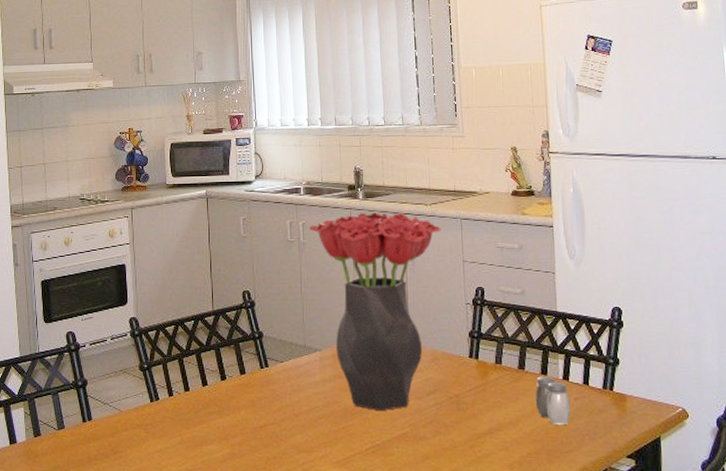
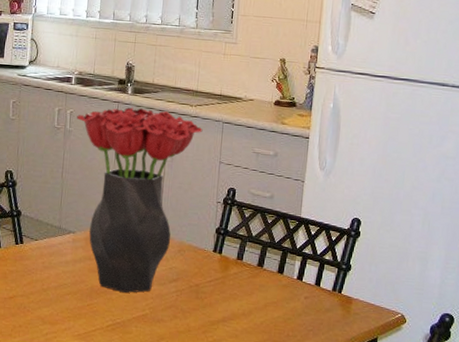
salt and pepper shaker: present [535,376,571,426] -> none [268,274,301,320]

